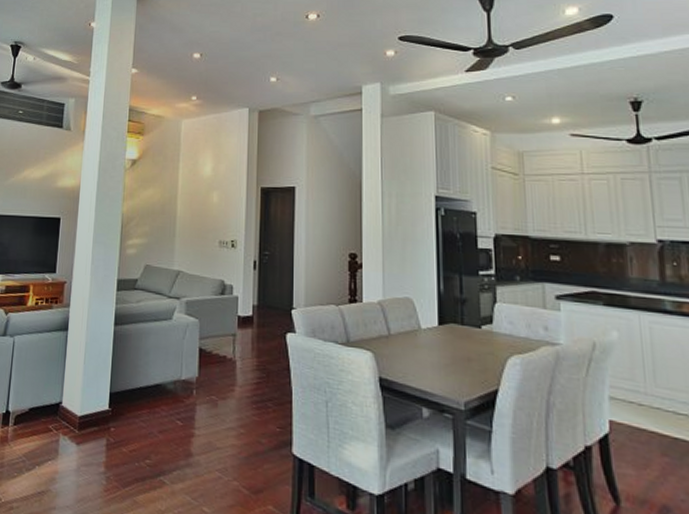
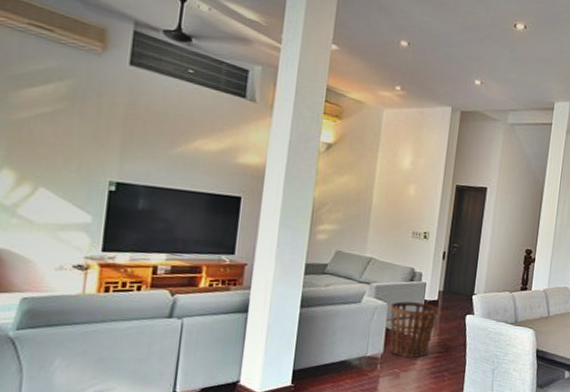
basket: none [202,317,255,383] -> present [389,301,439,358]

